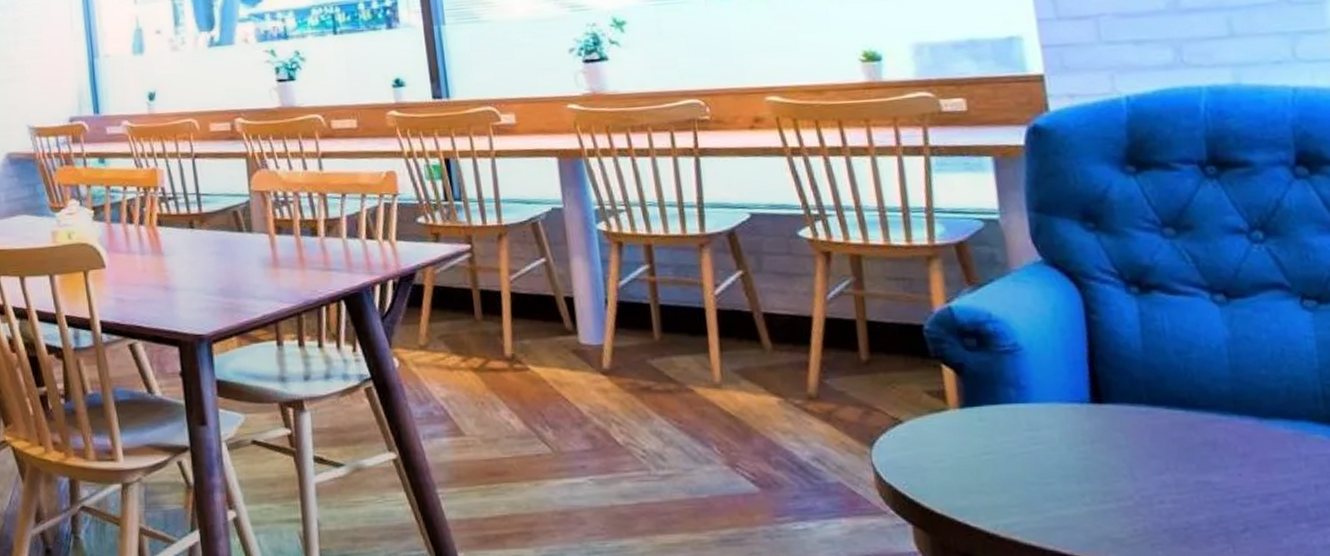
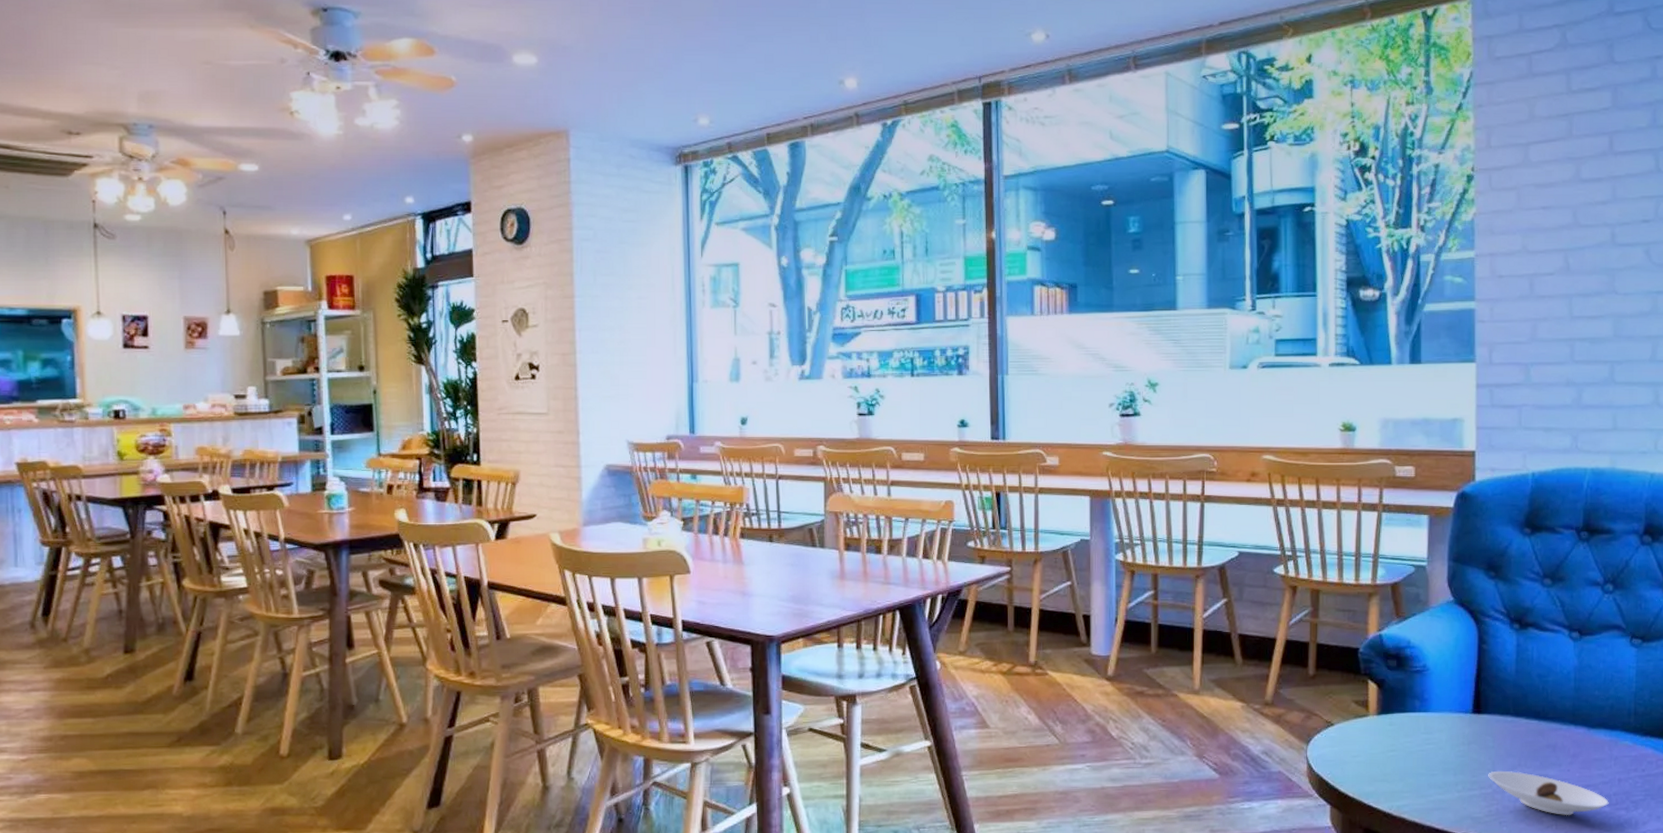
saucer: none [1125,476,1307,536] -> present [1488,770,1609,816]

